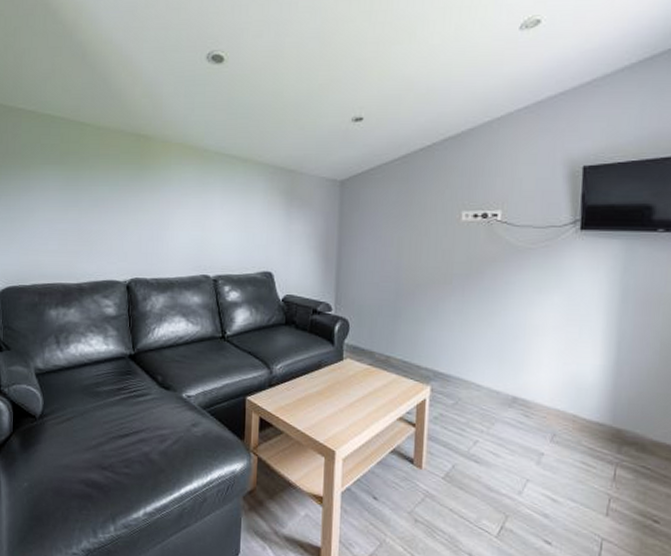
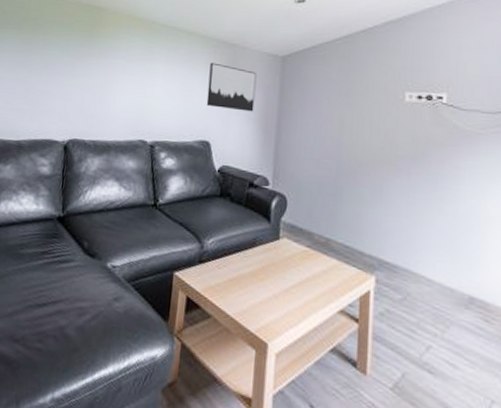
wall art: none [266,191,316,240] -> present [206,62,257,112]

